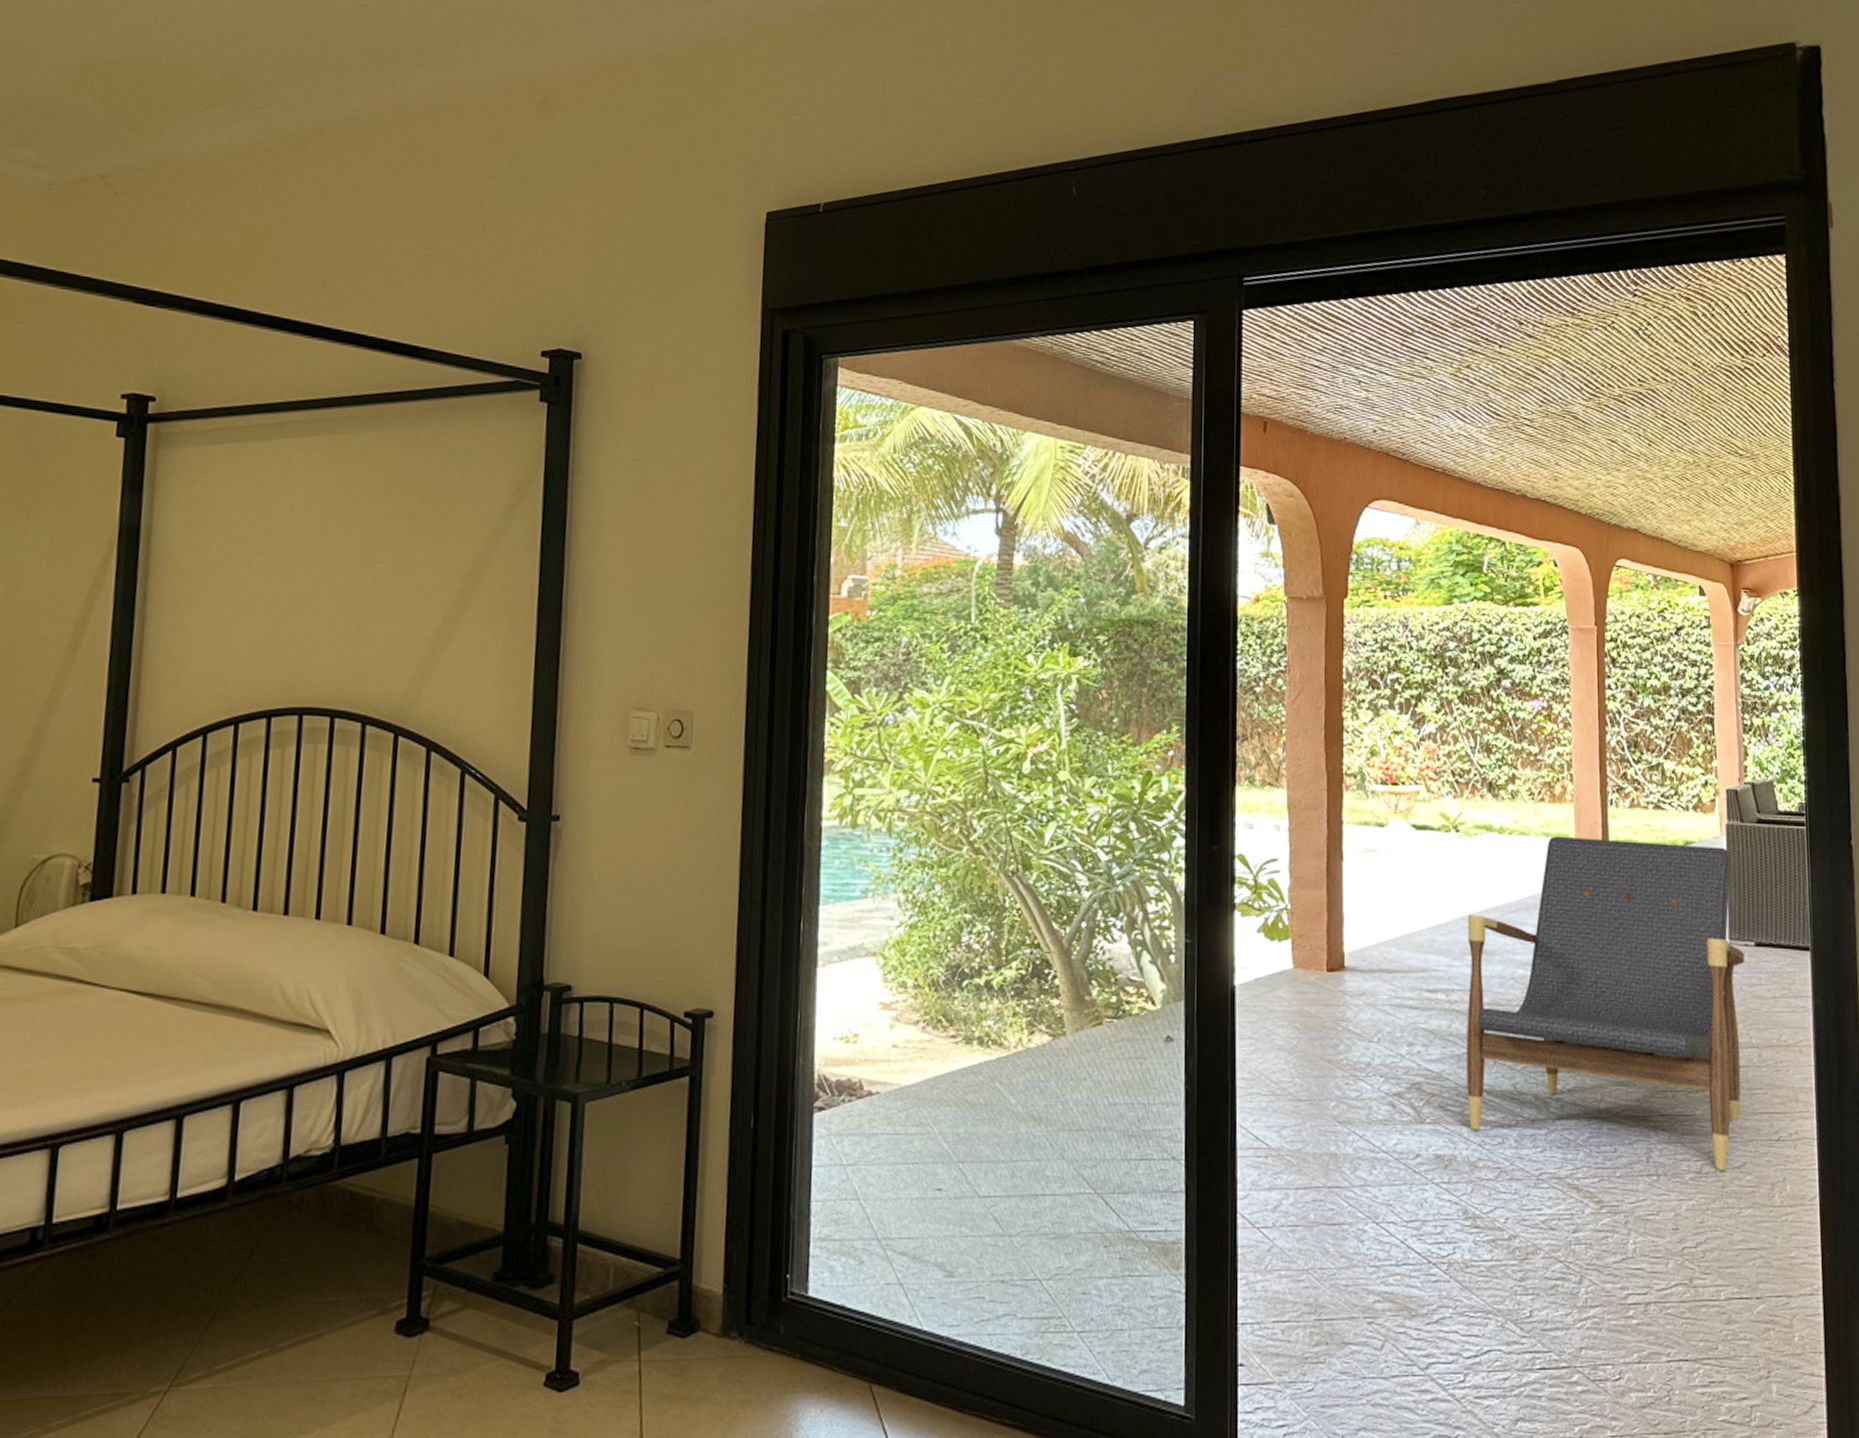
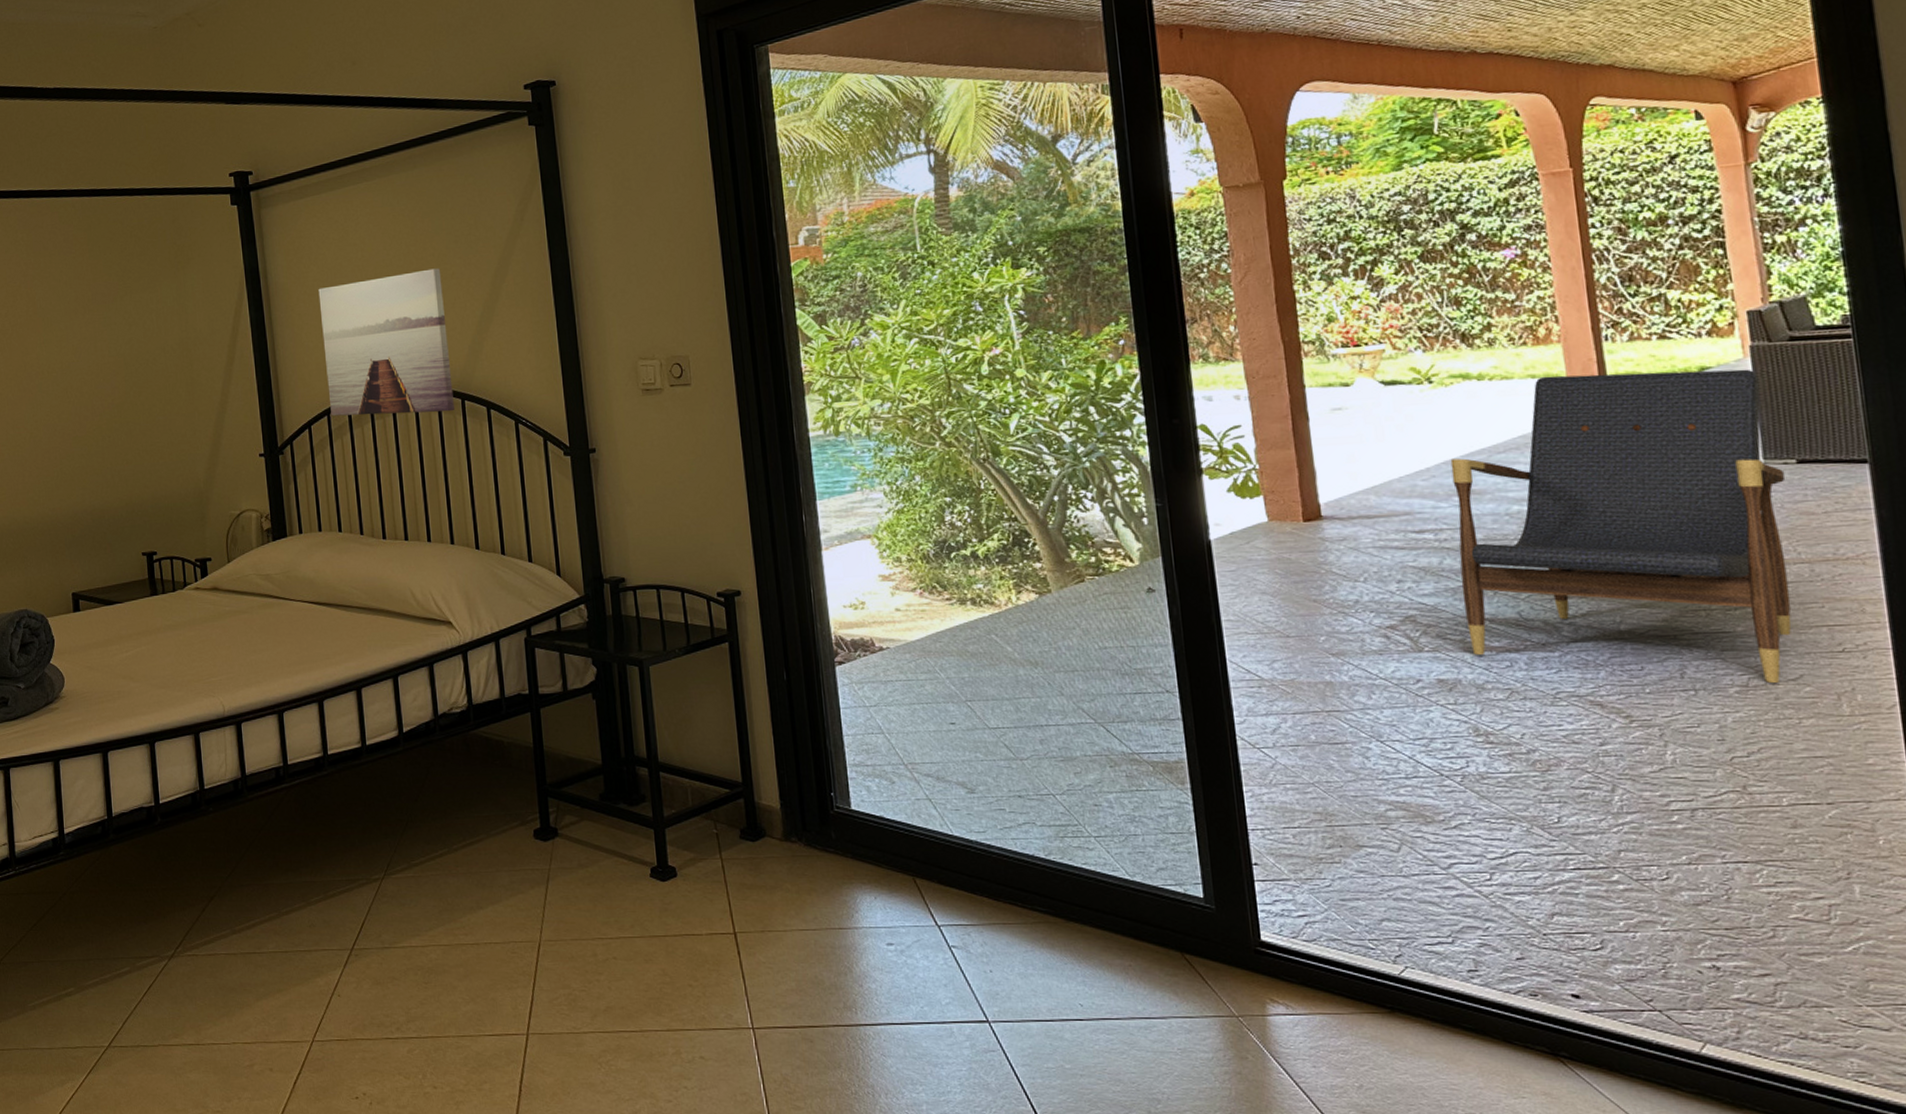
wall art: none [208,560,395,749] -> present [318,268,454,417]

